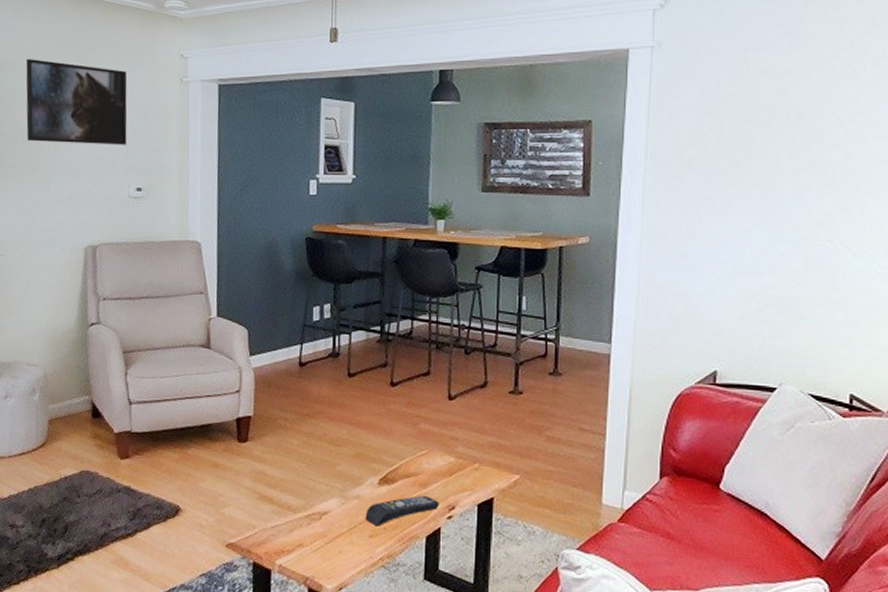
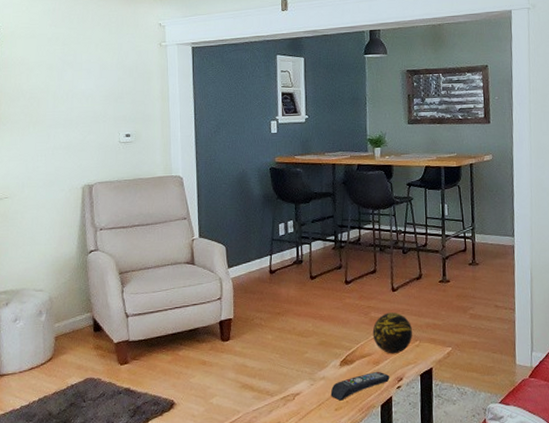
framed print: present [26,59,127,145] -> none [25,31,115,100]
decorative orb: none [421,425,472,477] -> present [372,312,413,354]

